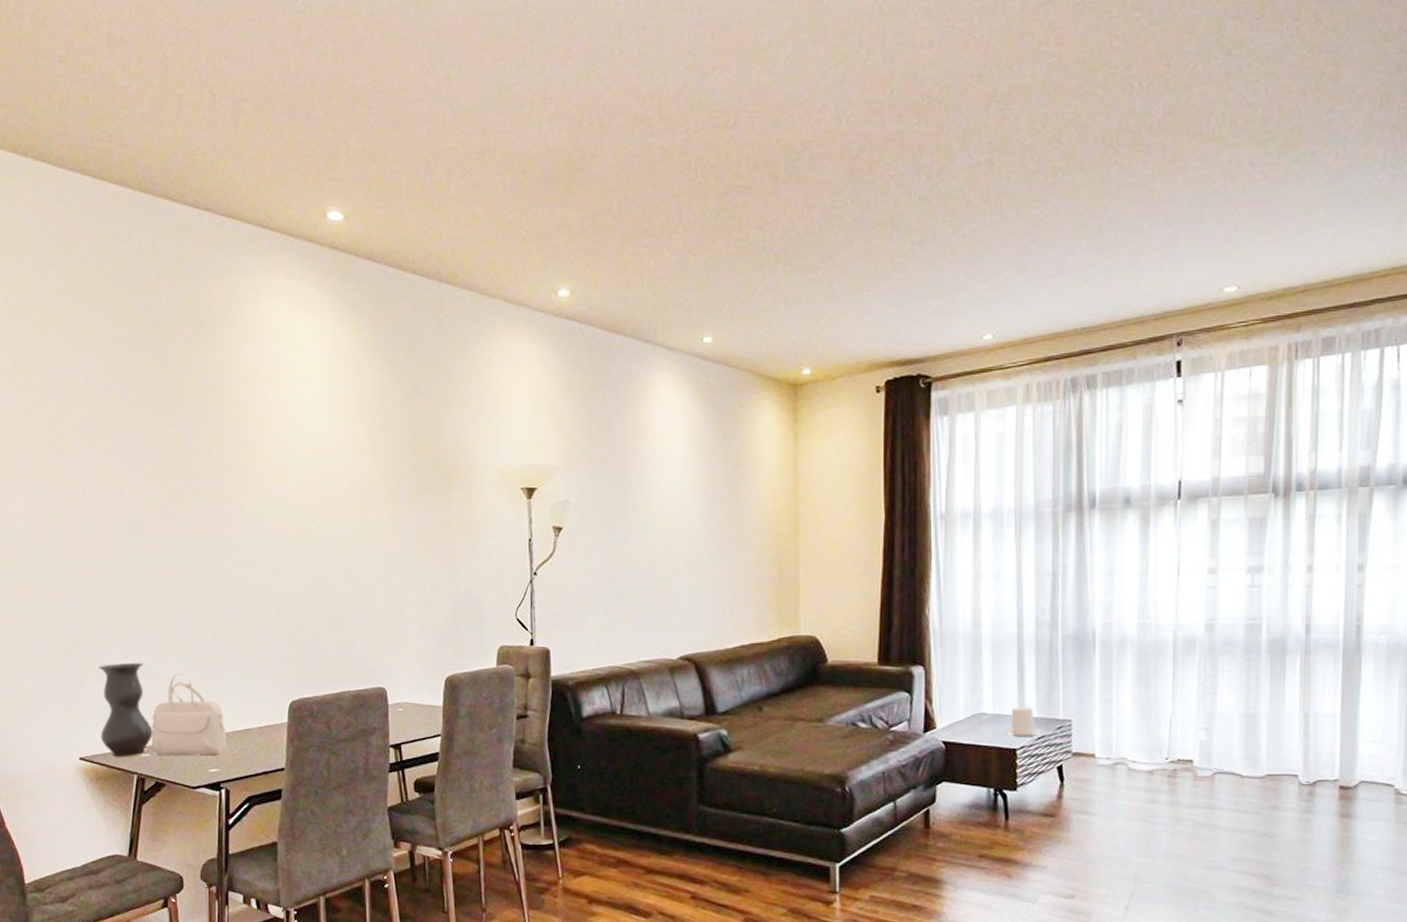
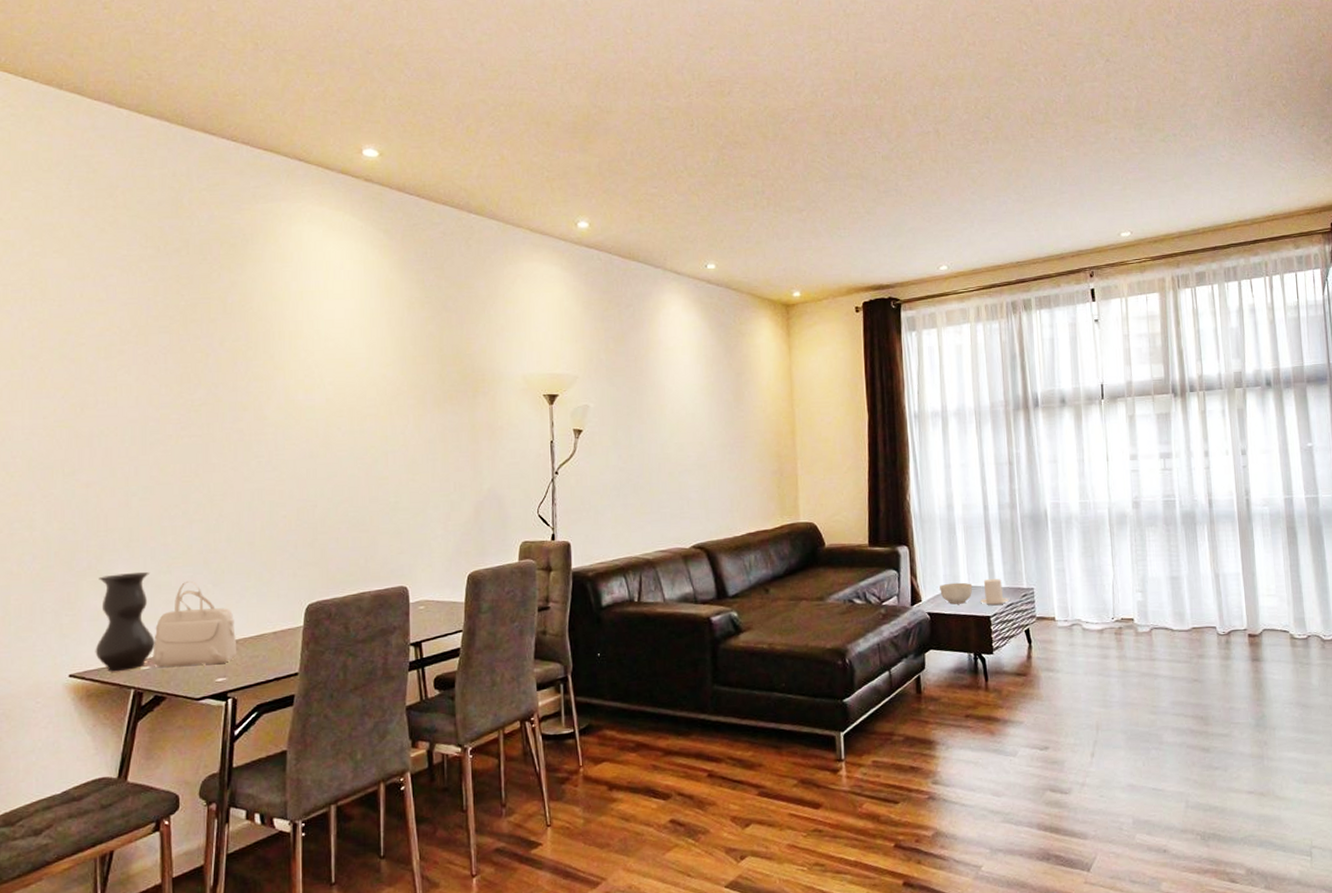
bowl: none [958,709,998,734] -> present [940,582,973,605]

